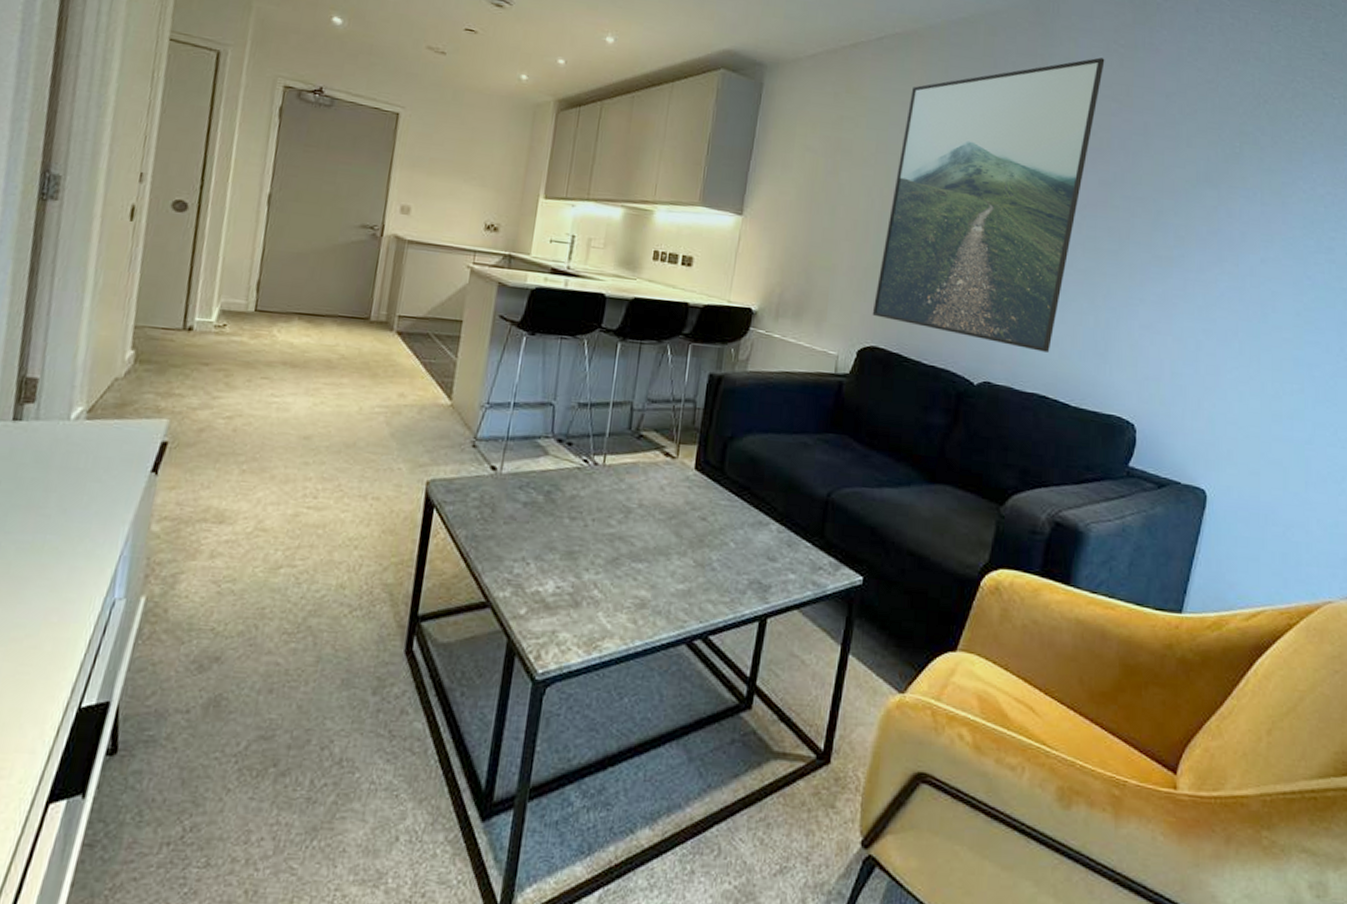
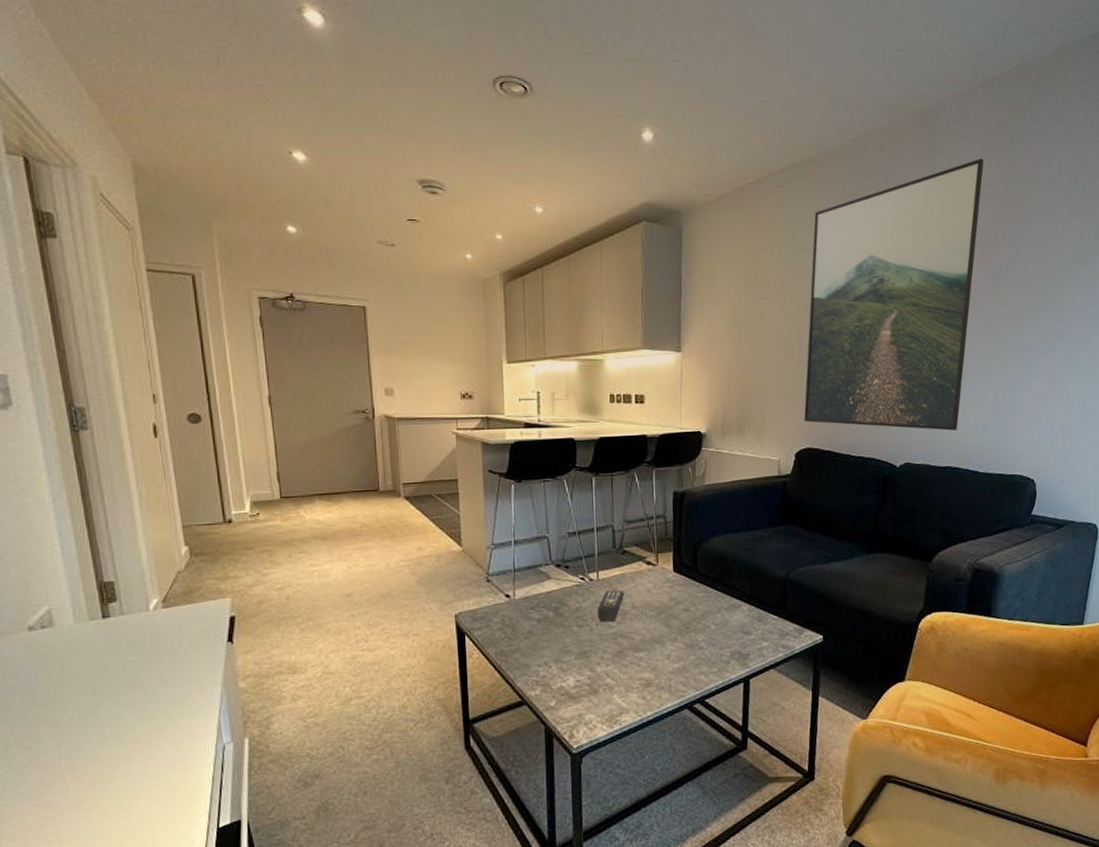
remote control: none [596,480,633,520] -> present [597,590,625,622]

